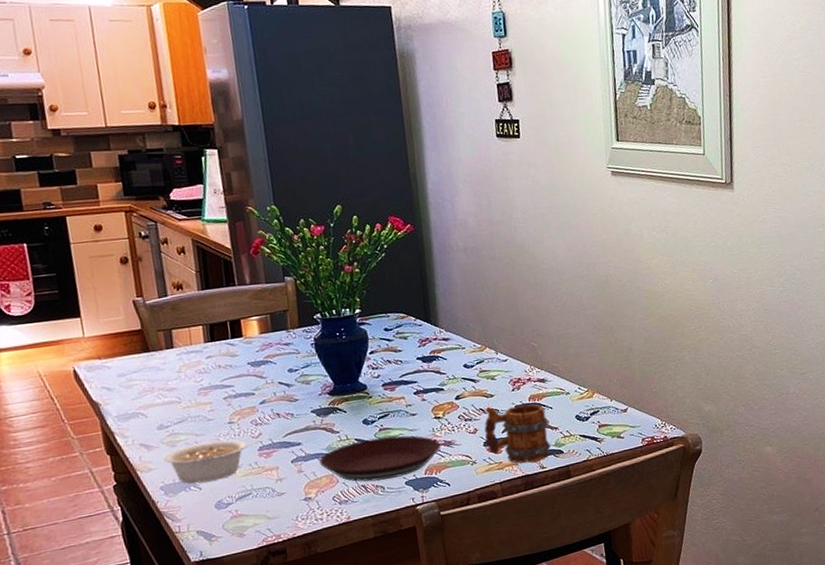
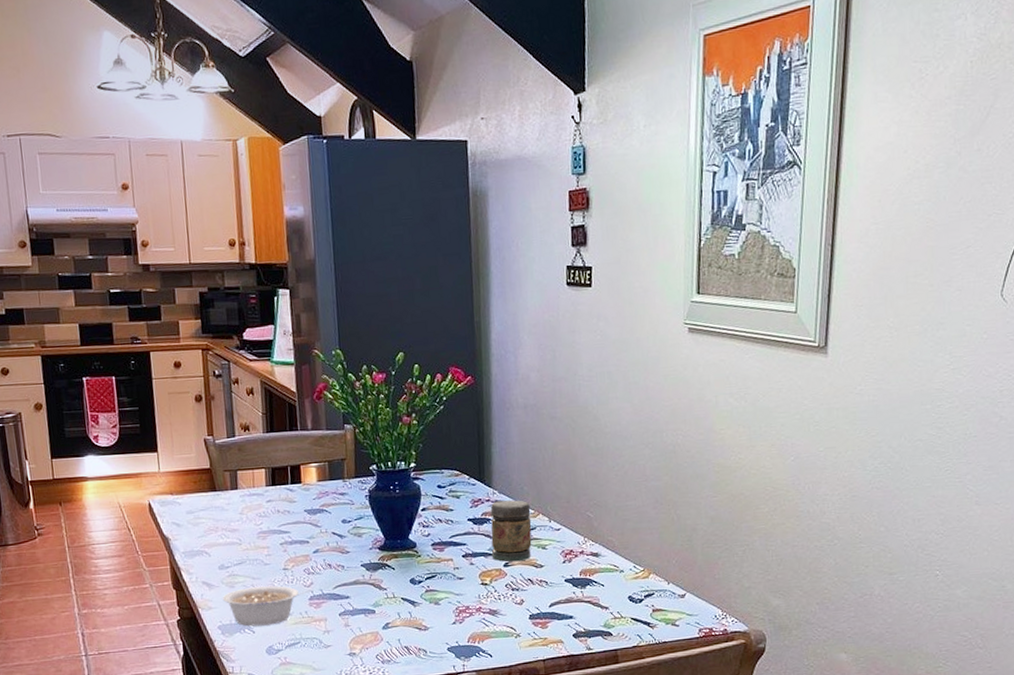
plate: present [319,435,441,482] -> none [366,598,486,644]
jar: none [438,336,481,395] -> present [490,500,532,562]
mug: present [484,404,551,464] -> none [531,577,600,642]

